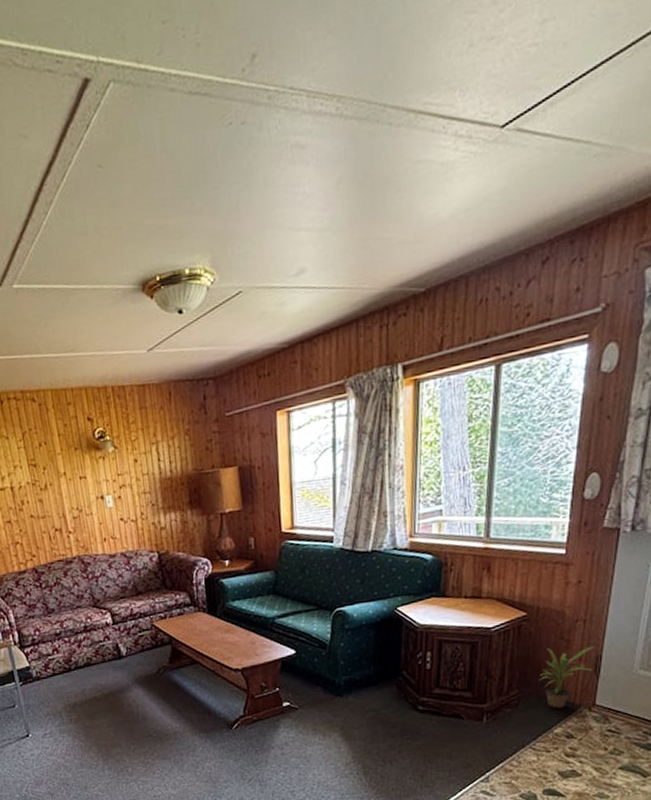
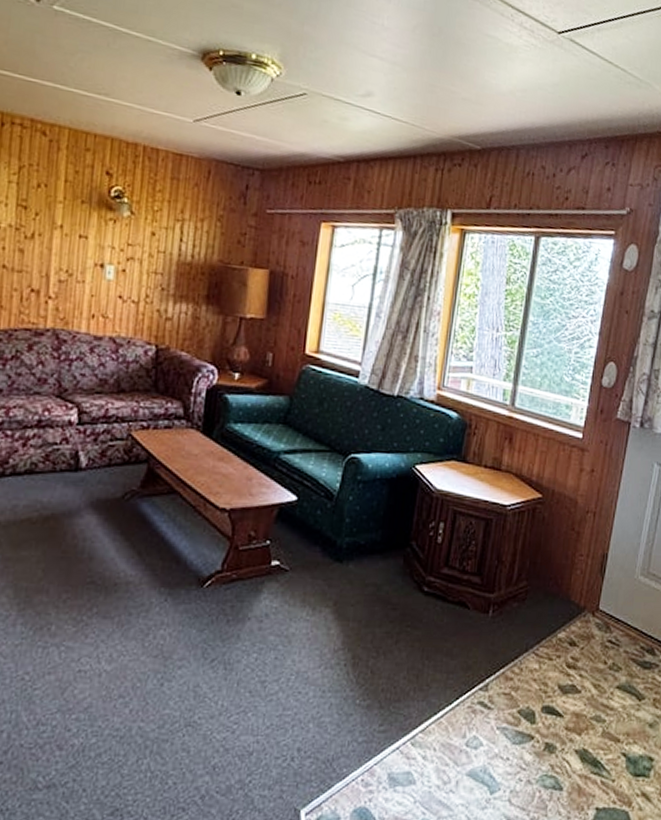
potted plant: present [539,646,594,709] -> none [548,538,601,609]

